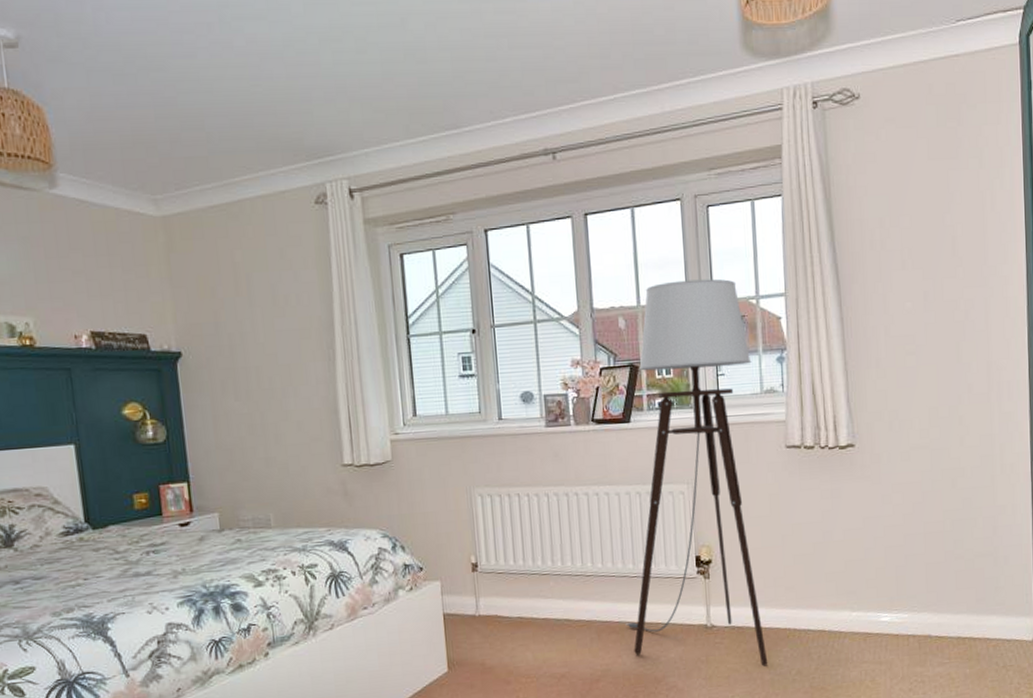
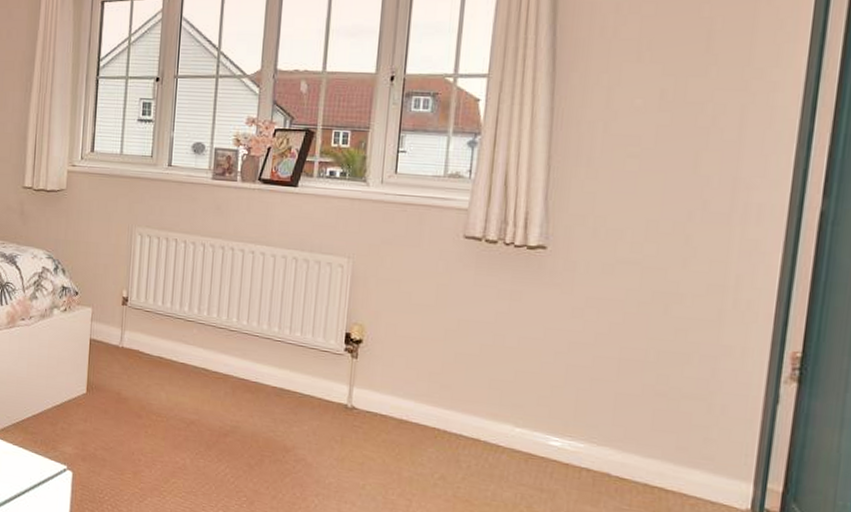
floor lamp: present [625,278,768,666] -> none [262,50,439,462]

